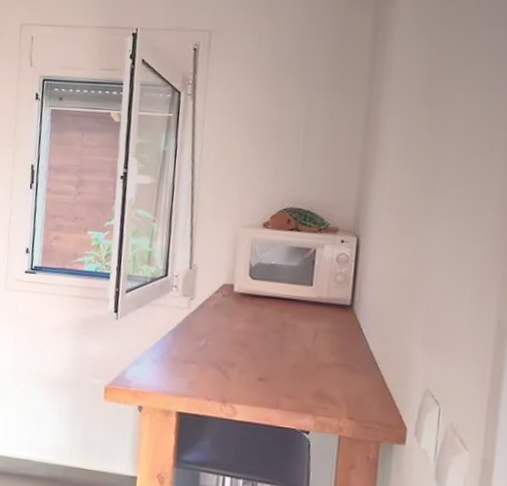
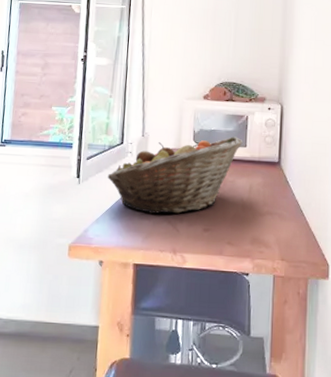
fruit basket: none [148,273,309,359] -> present [107,136,243,215]

